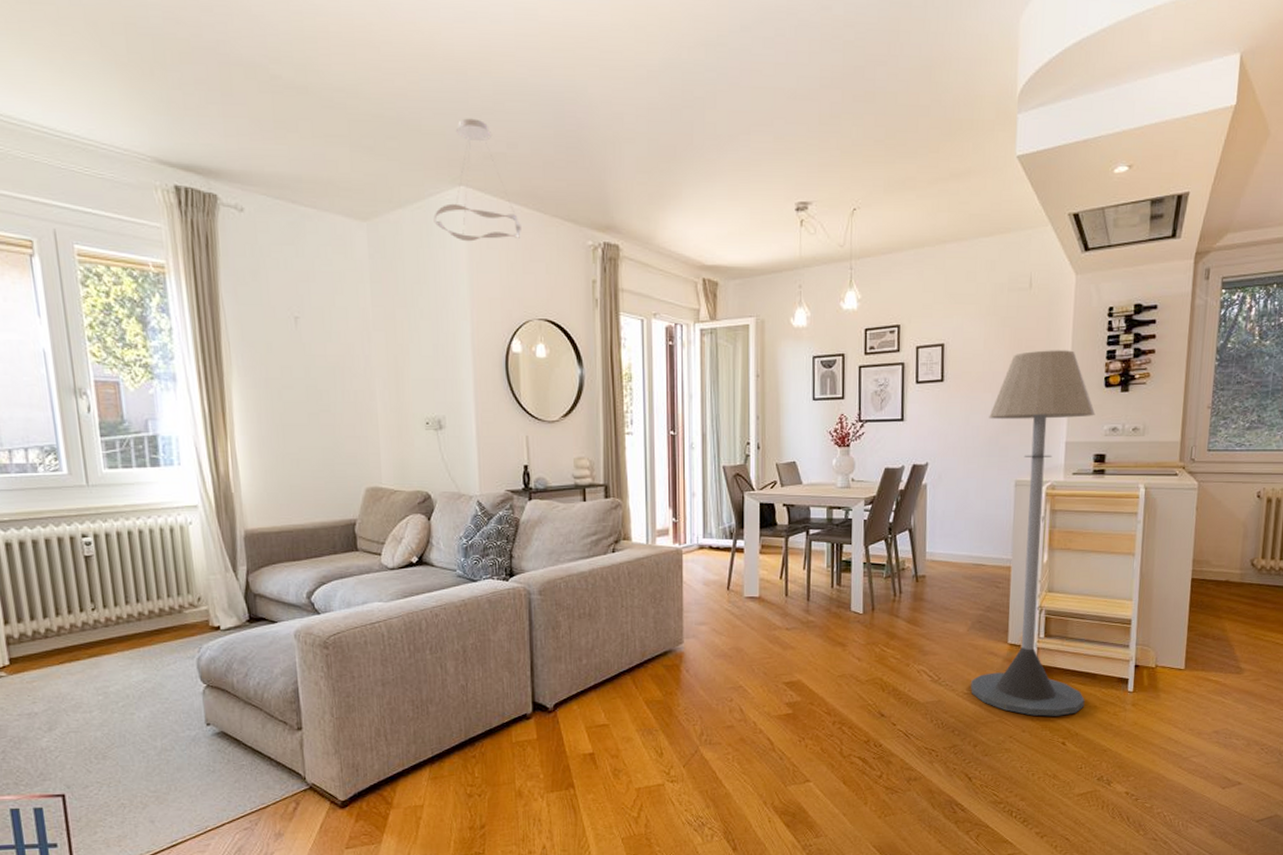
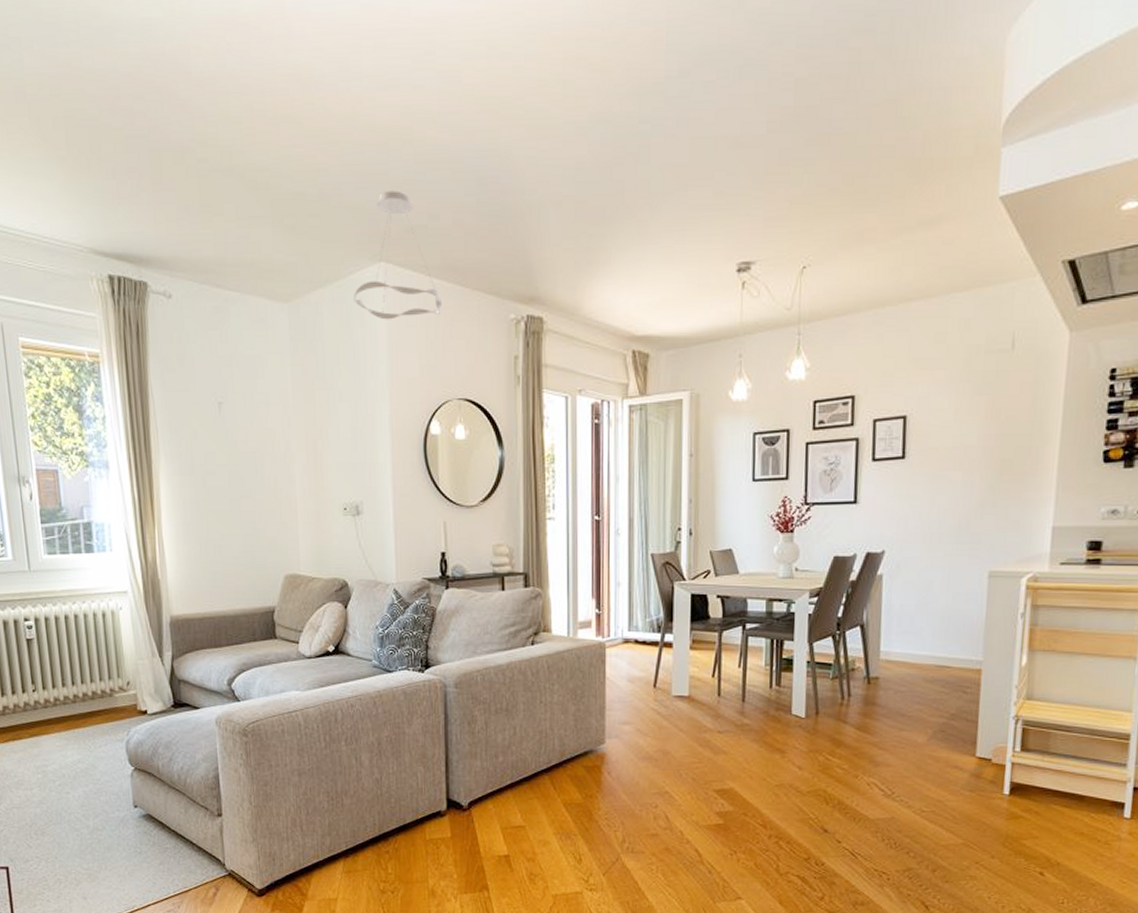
floor lamp: present [971,350,1096,716] -> none [930,420,1091,842]

